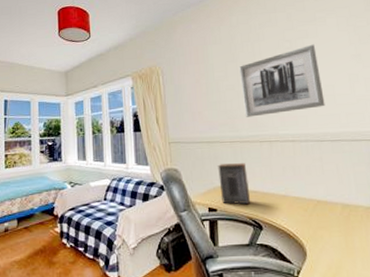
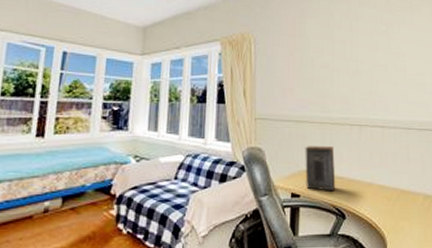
wall art: present [239,44,325,117] -> none [336,30,415,98]

